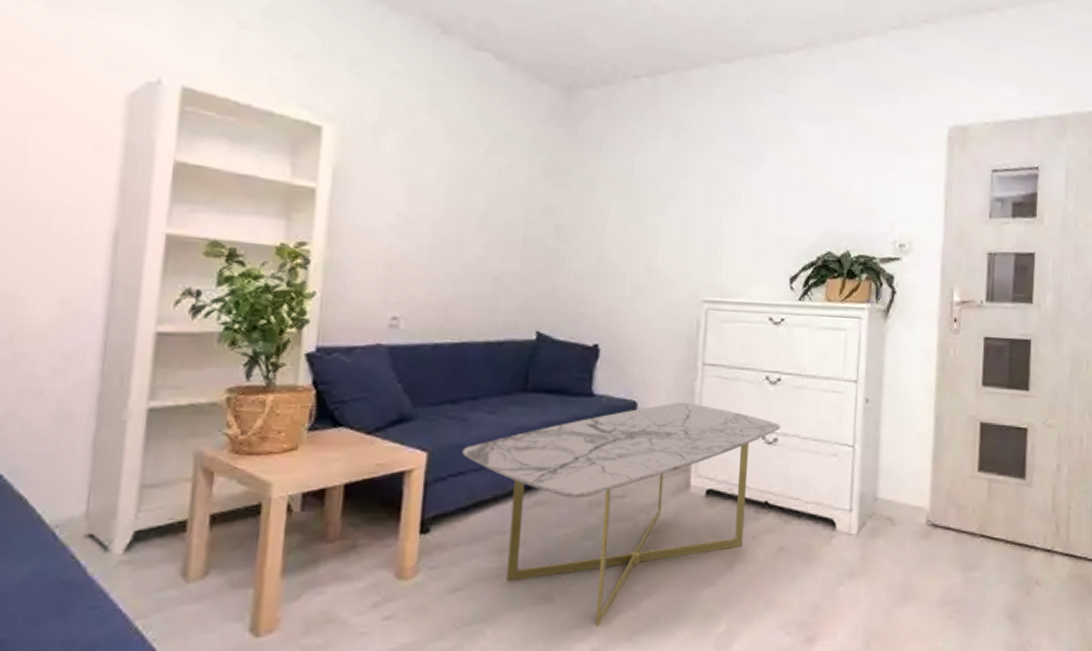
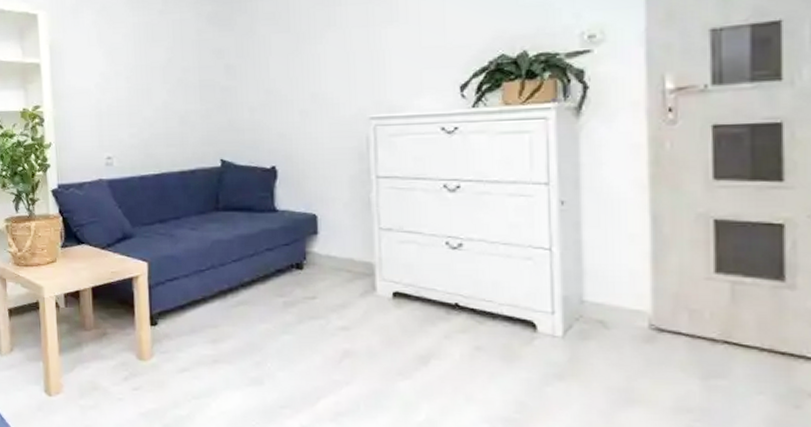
coffee table: present [462,402,781,627] -> none [174,213,465,407]

